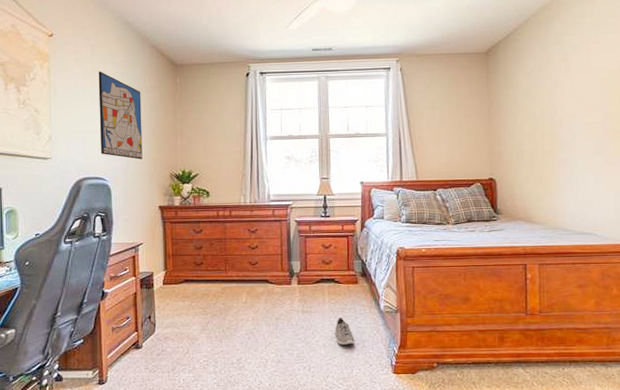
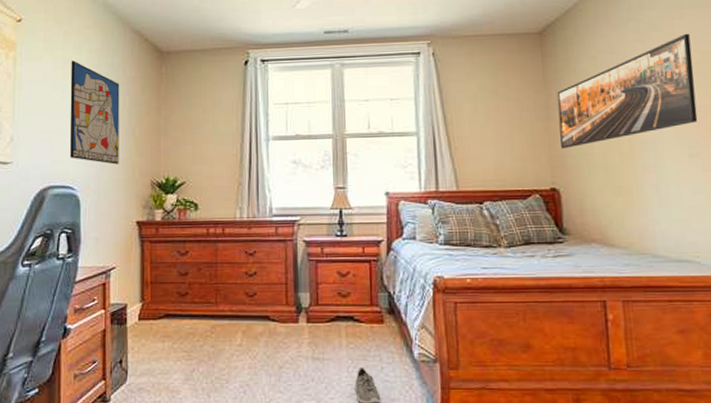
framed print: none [497,54,603,147] -> present [557,33,698,149]

